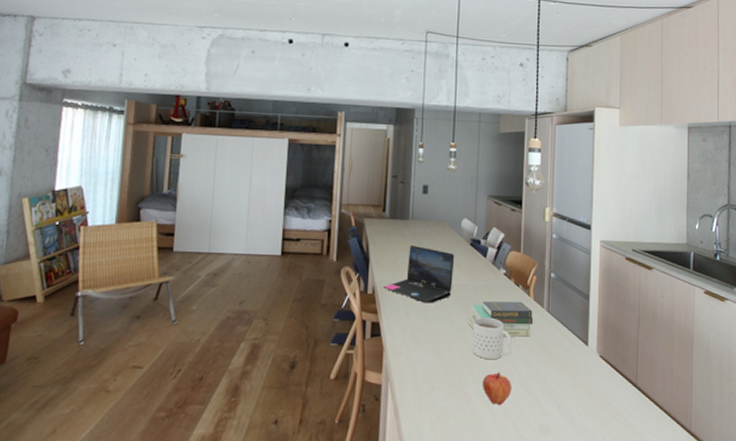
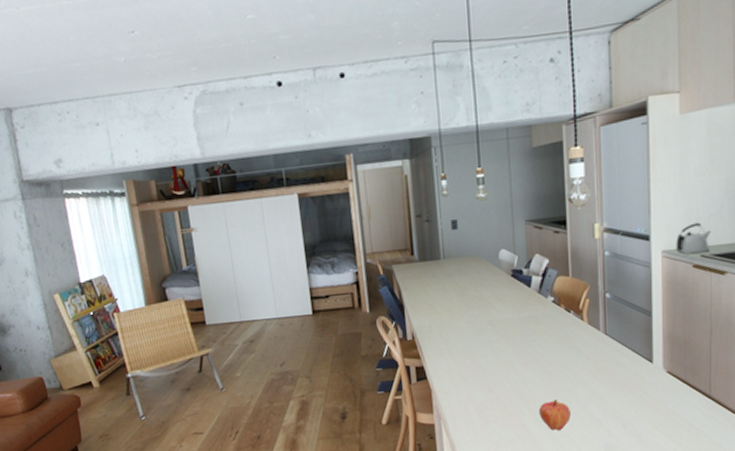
laptop: present [384,246,455,303] -> none [423,285,497,342]
books: present [467,301,534,337] -> none [517,327,590,364]
mug: present [472,317,512,360] -> none [522,347,567,389]
kettle: none [612,220,642,248] -> present [676,222,712,255]

